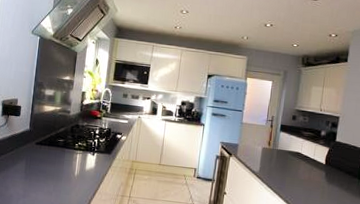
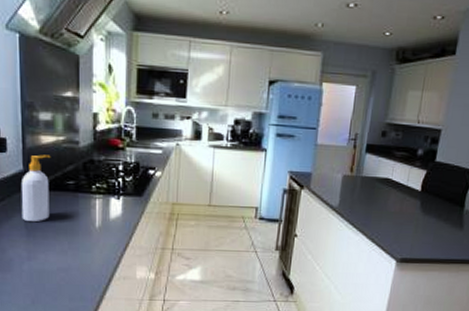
soap bottle: none [23,119,50,169] -> present [21,155,51,222]

